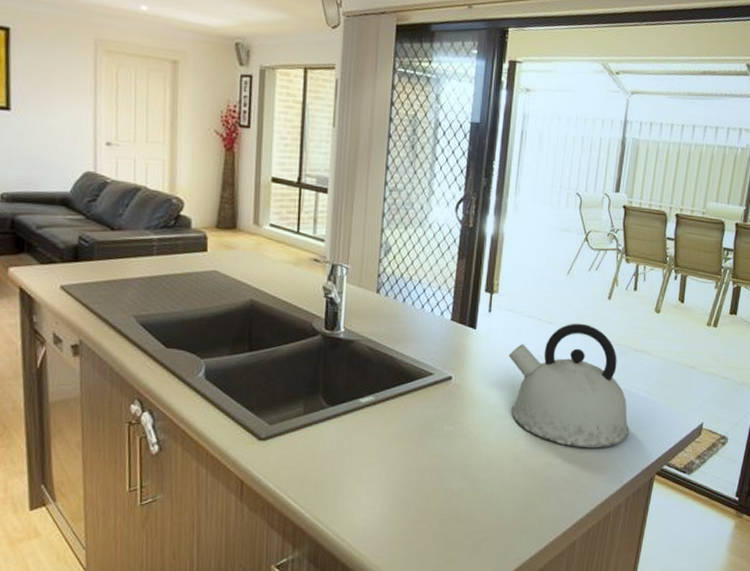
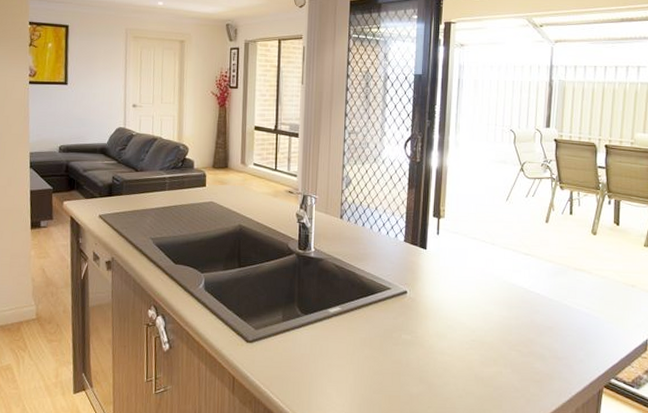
kettle: present [508,323,629,448] -> none [456,244,574,360]

